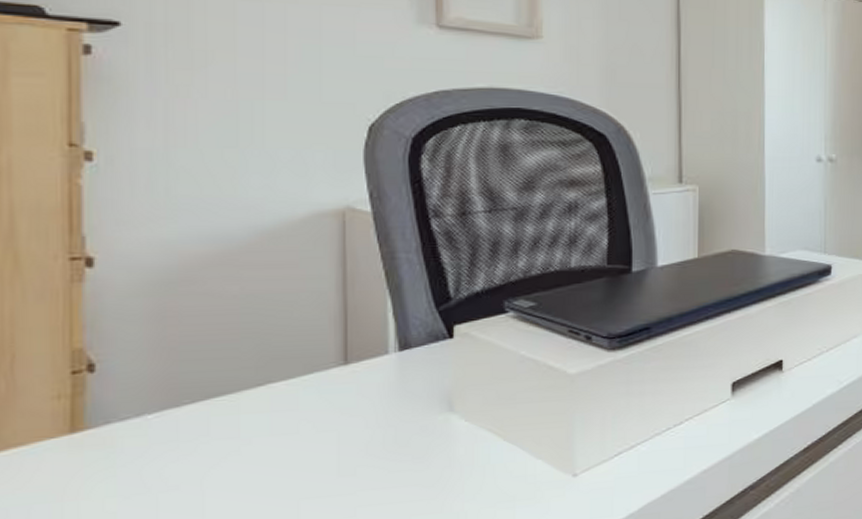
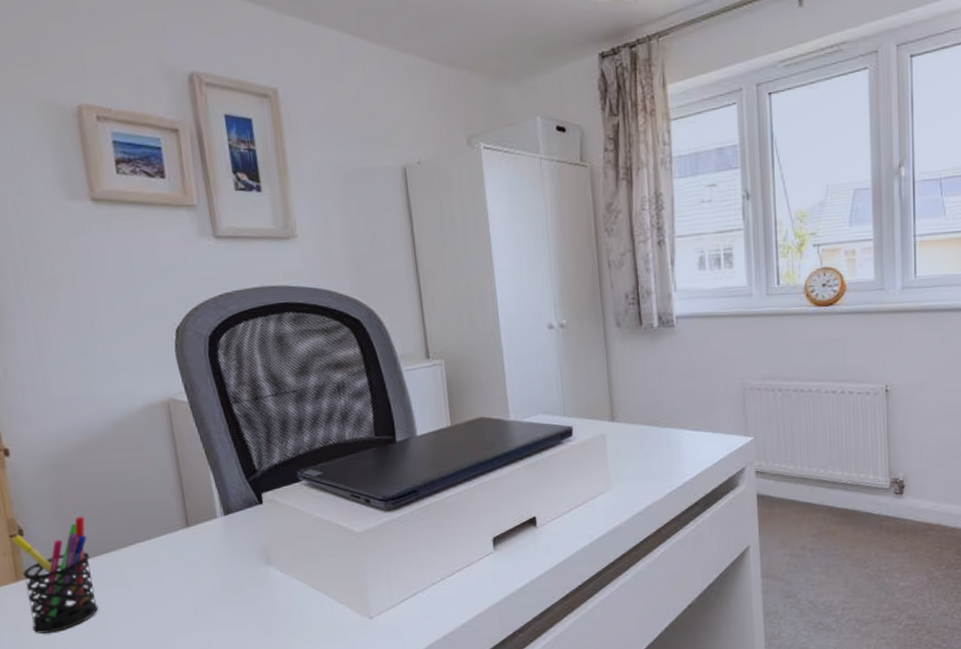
pen holder: none [73,348,196,504] -> present [11,516,99,634]

